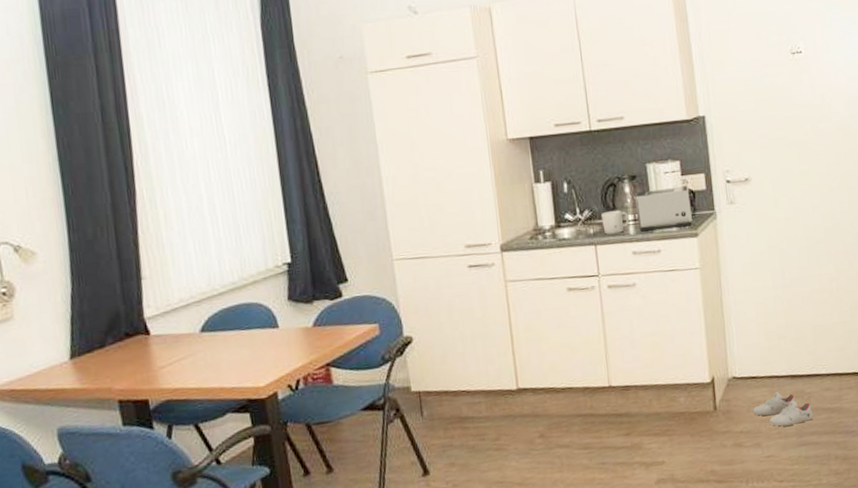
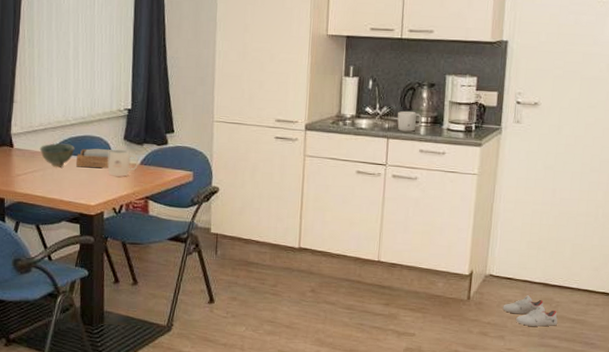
bowl: none [183,317,229,349] -> present [39,143,75,167]
napkin holder: none [232,315,275,344] -> present [76,148,112,169]
mug: none [271,312,311,347] -> present [107,149,139,178]
toaster: present [635,185,694,233] -> none [429,98,484,137]

